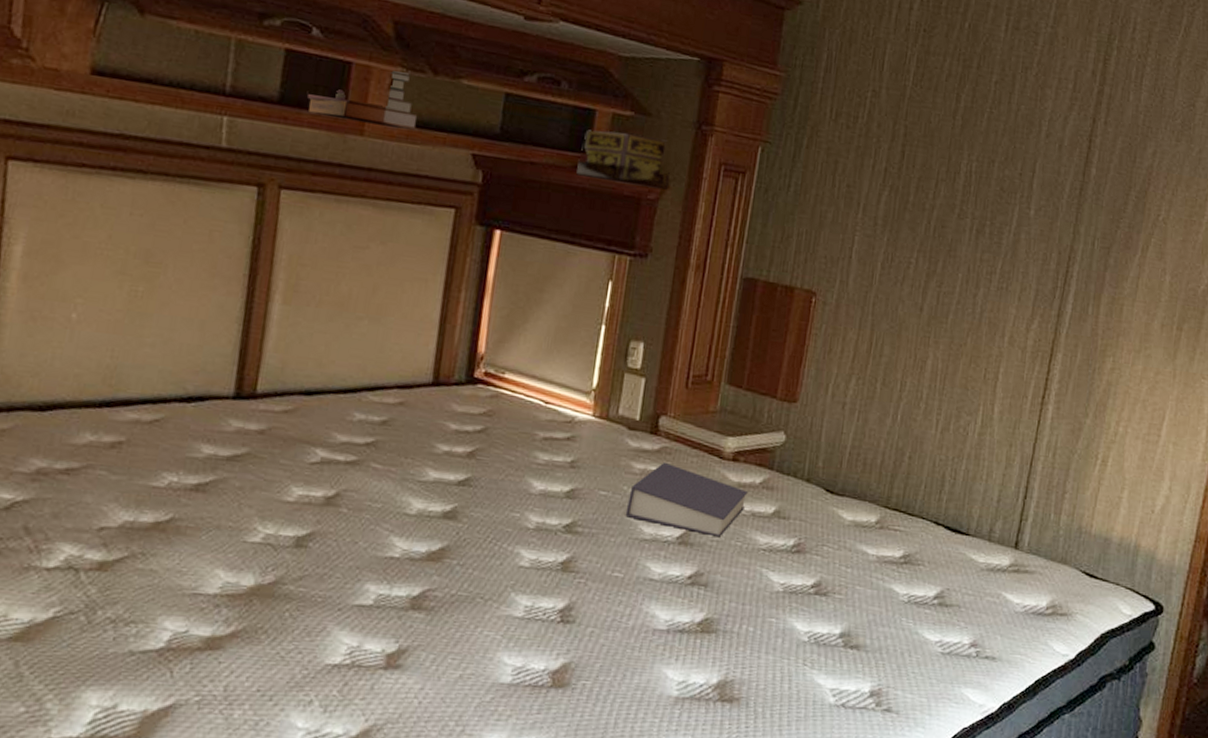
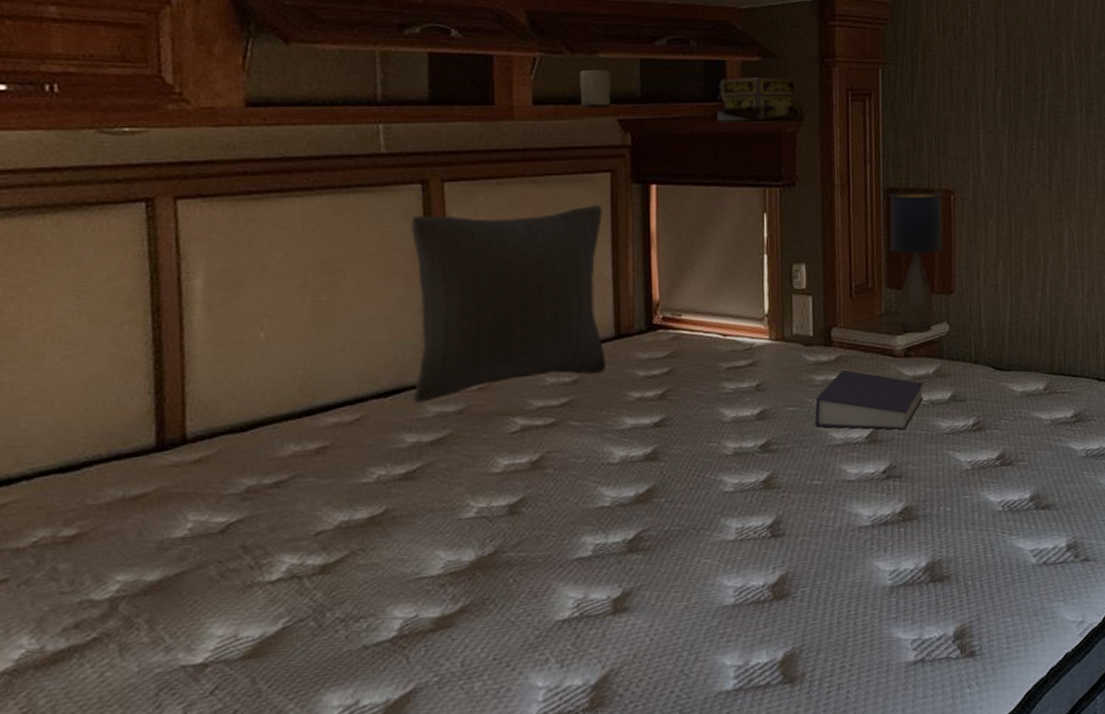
pillow: none [215,220,441,418] -> present [412,205,607,403]
books: present [308,70,418,130] -> none [456,53,562,108]
candle: none [435,94,473,139] -> present [580,69,611,108]
table lamp: none [734,284,804,439] -> present [889,191,943,333]

